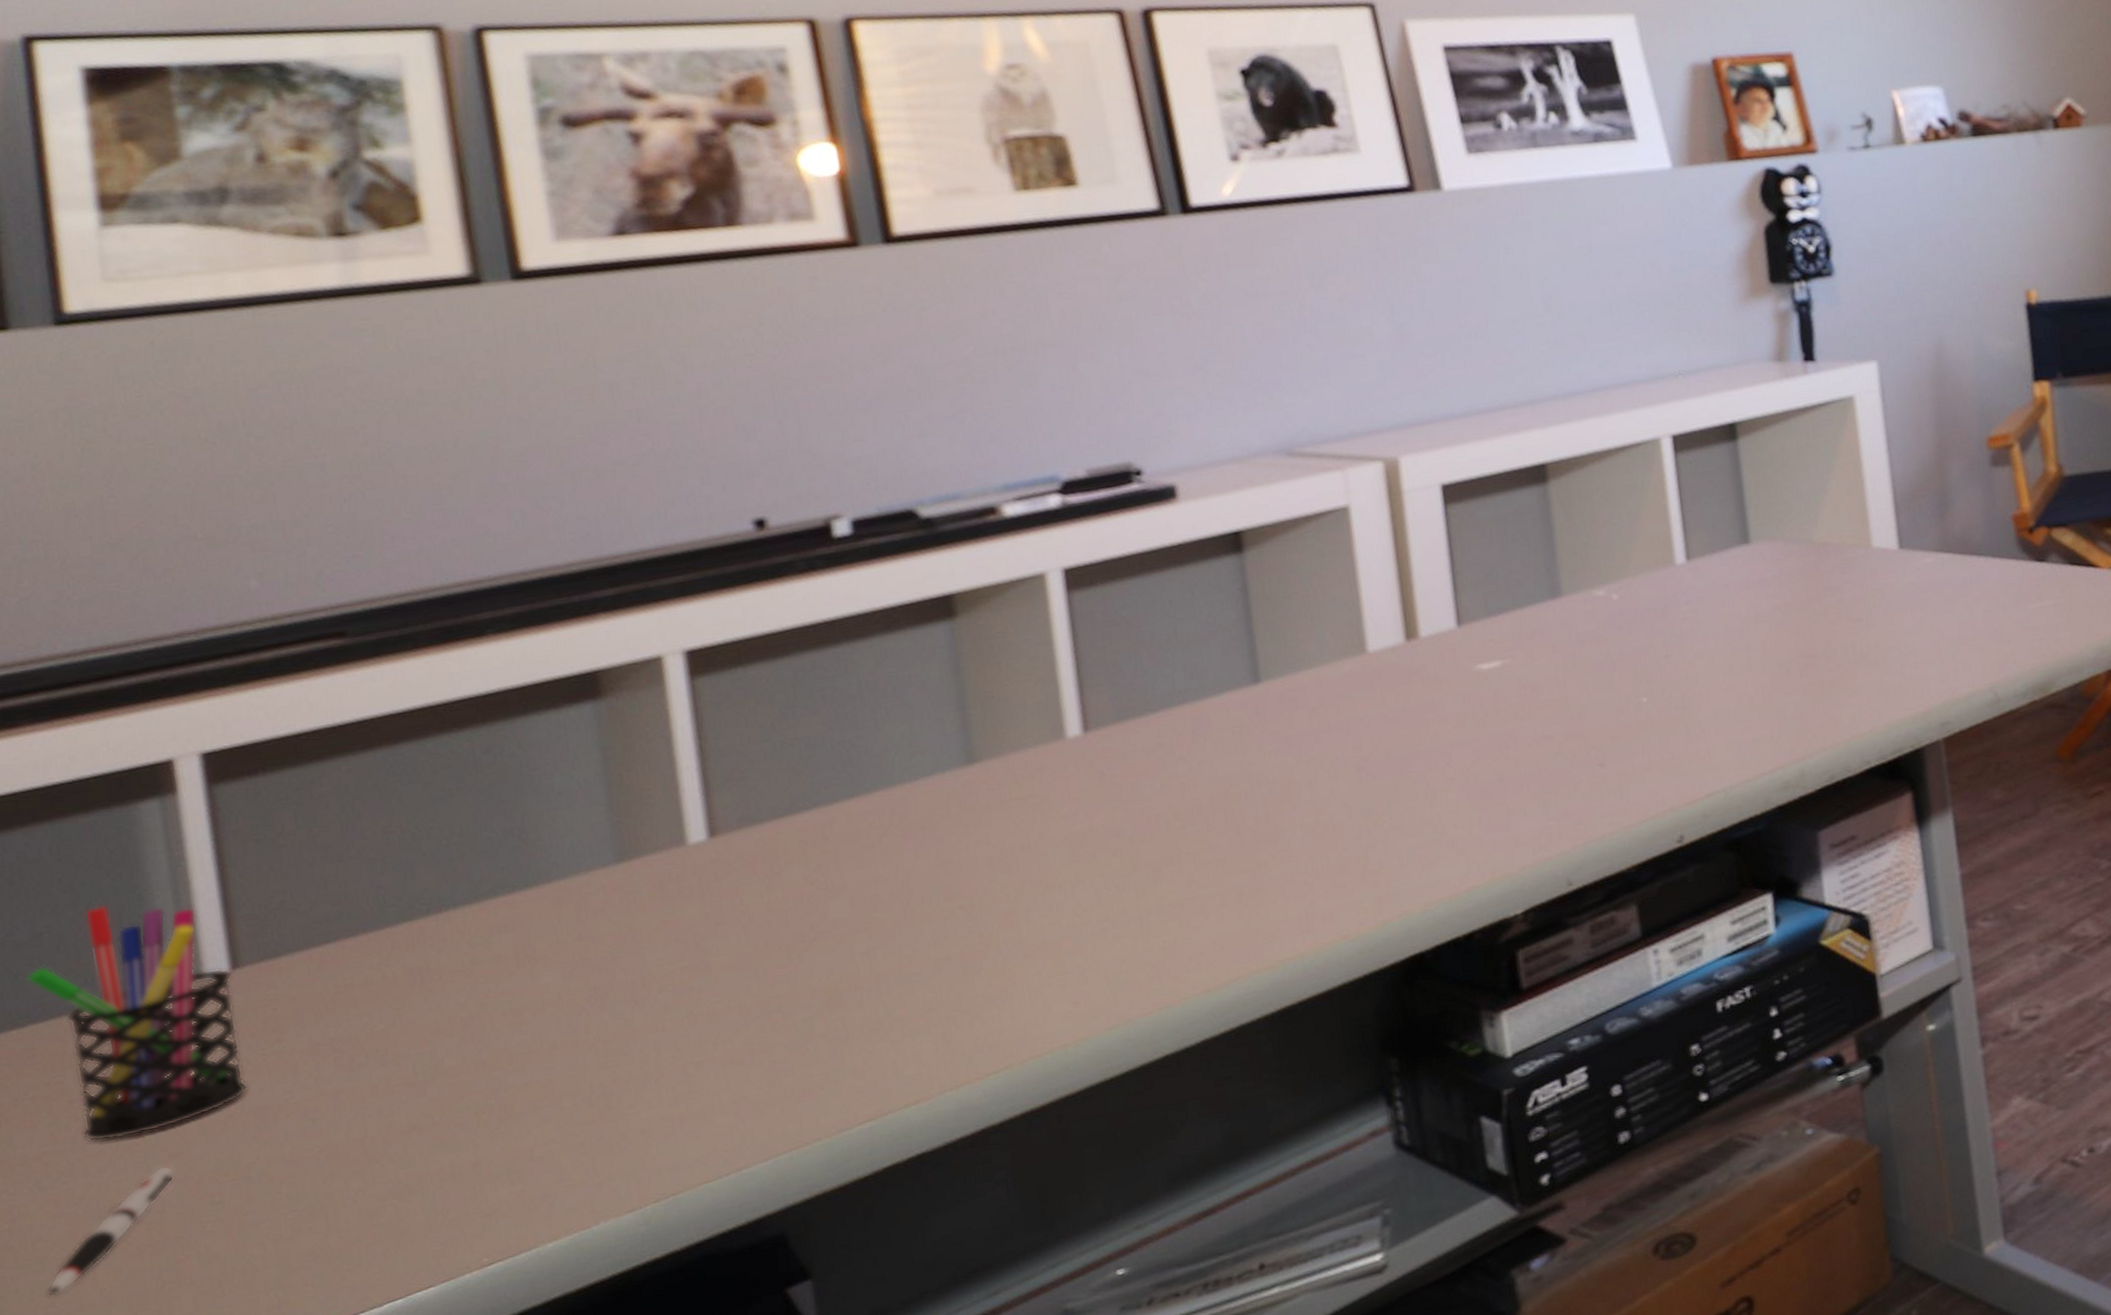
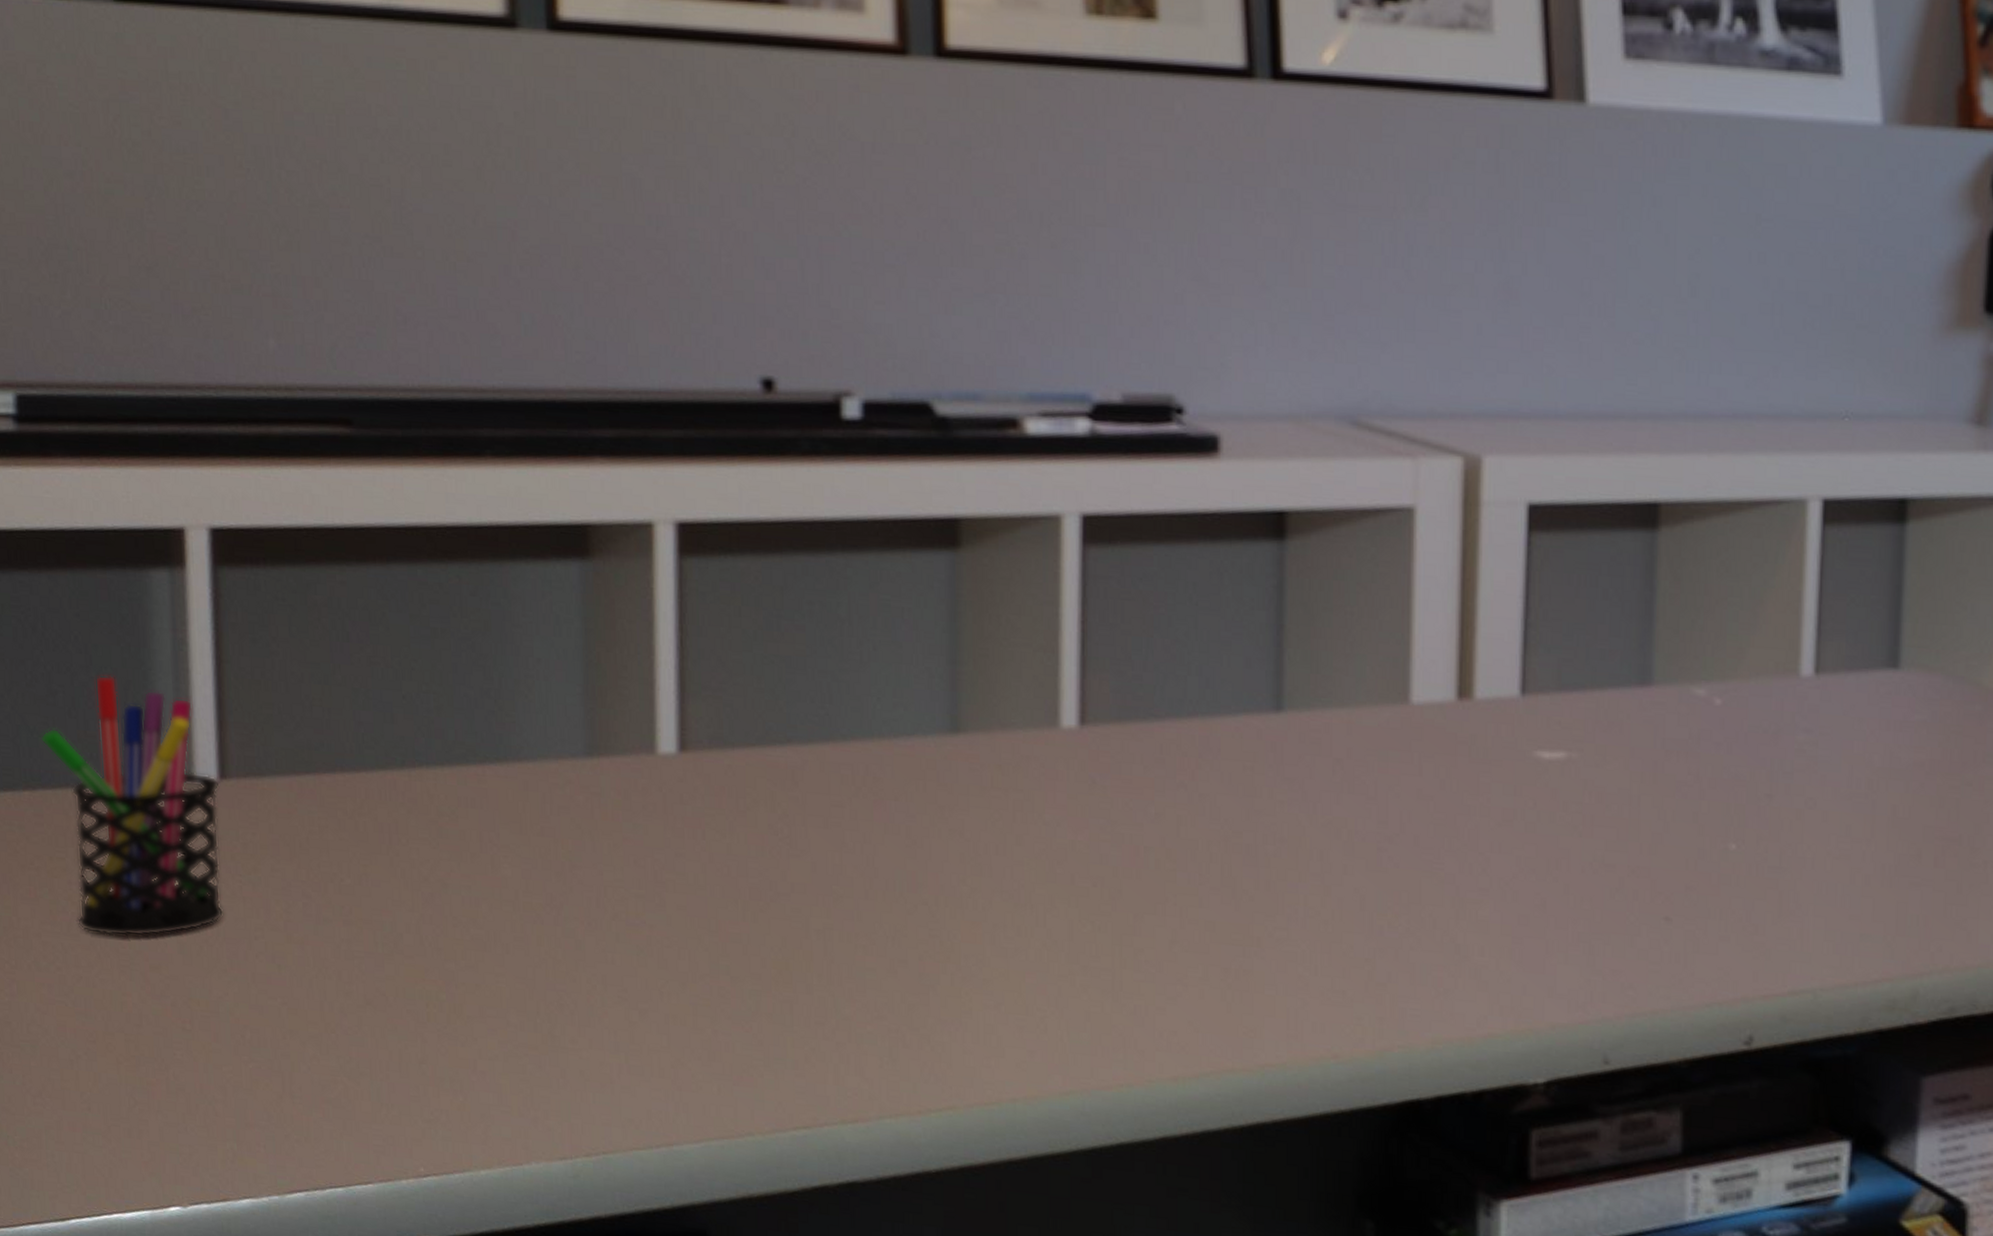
pen: present [46,1165,176,1296] -> none [35,976,154,1087]

